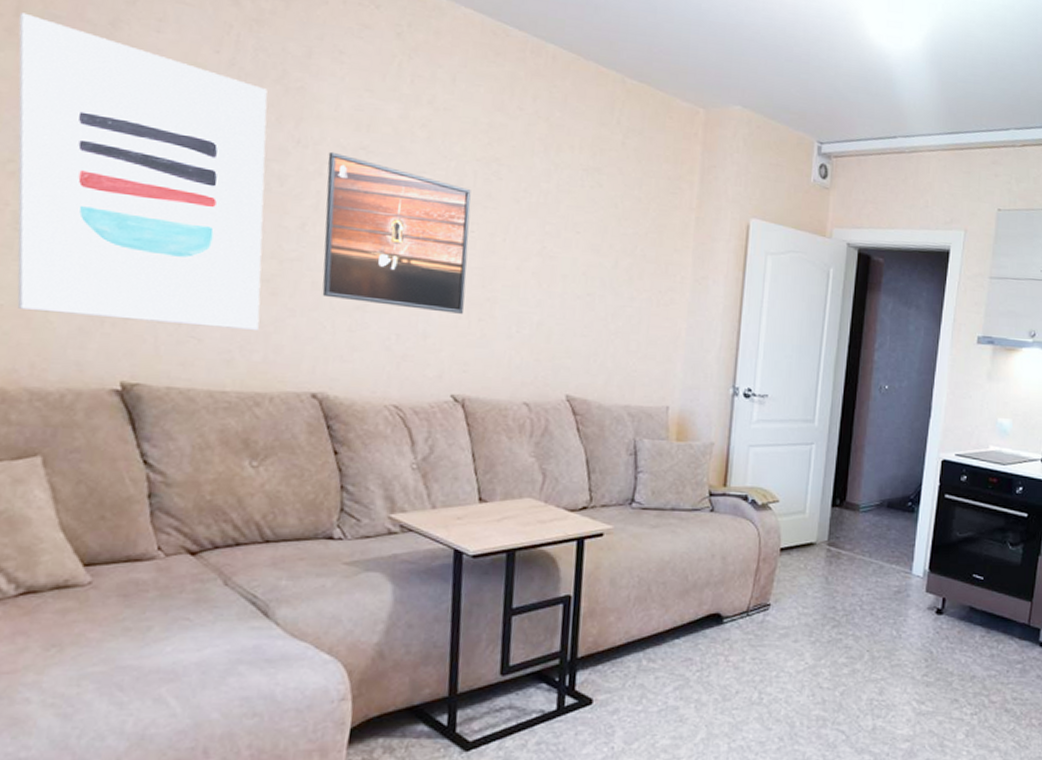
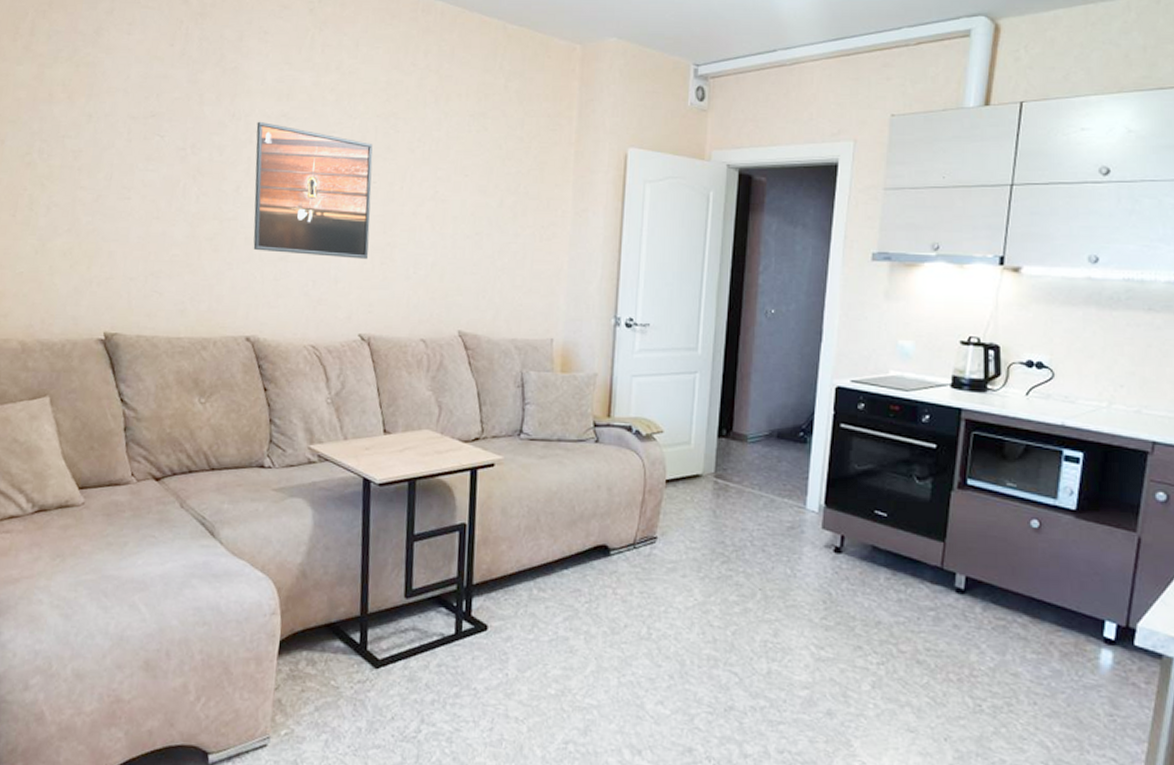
wall art: present [17,12,268,330] -> none [32,32,210,283]

